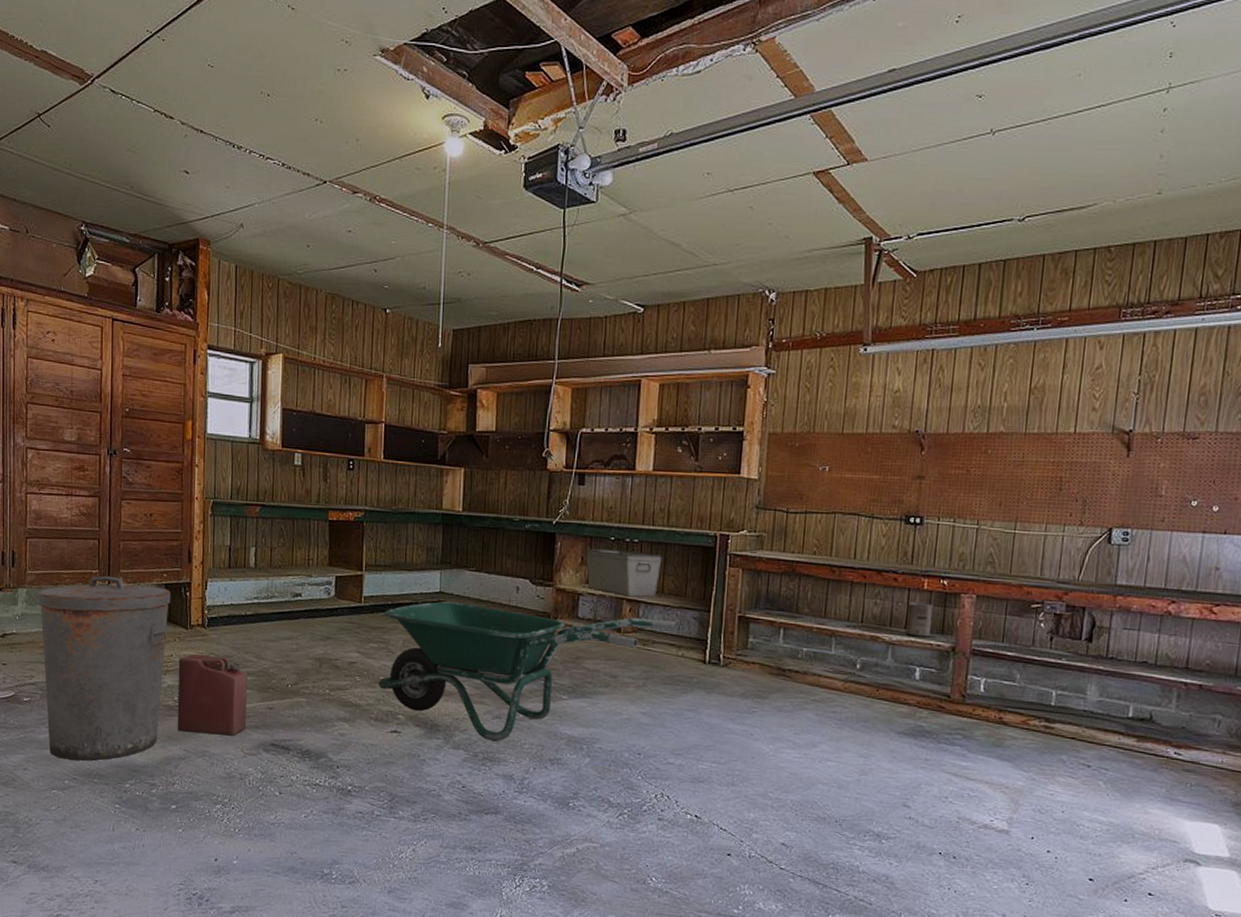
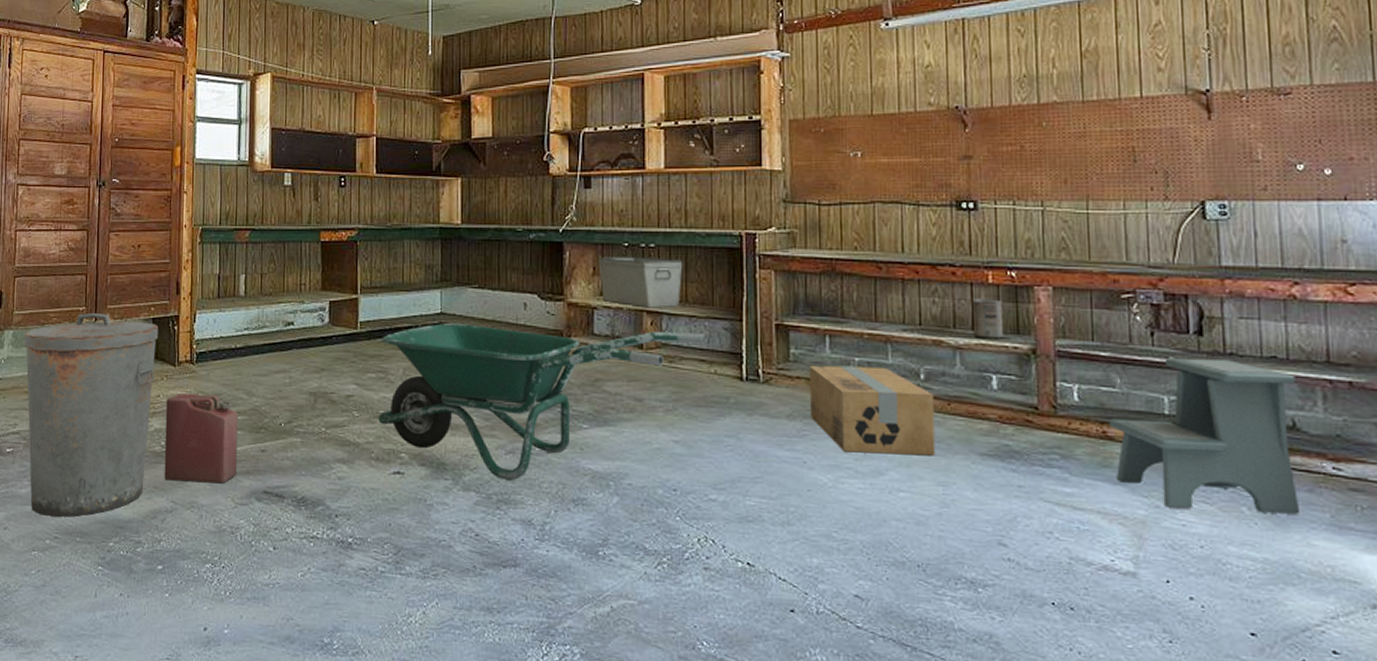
cardboard box: none [761,652,866,733] -> present [808,365,936,456]
step stool: none [1005,660,1159,789] -> present [1108,358,1299,514]

